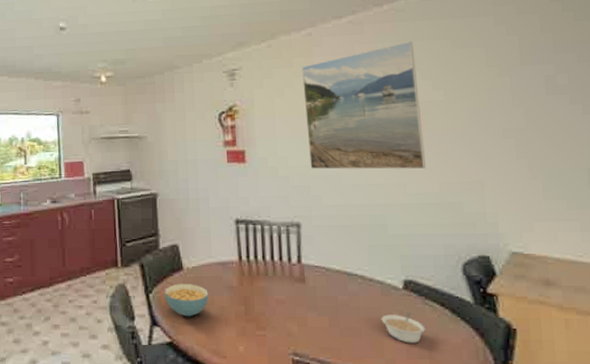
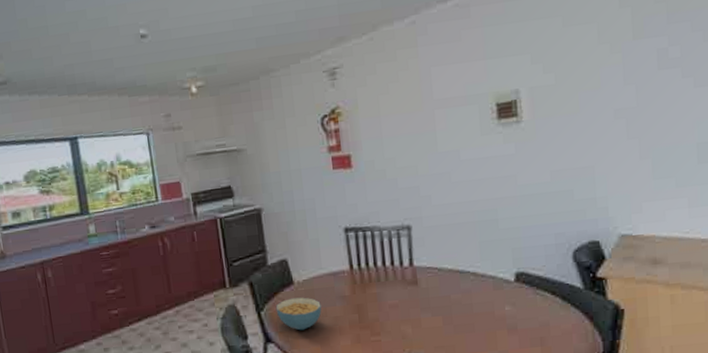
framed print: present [302,41,426,170] -> none [407,22,536,169]
legume: present [381,312,426,344] -> none [493,303,537,334]

